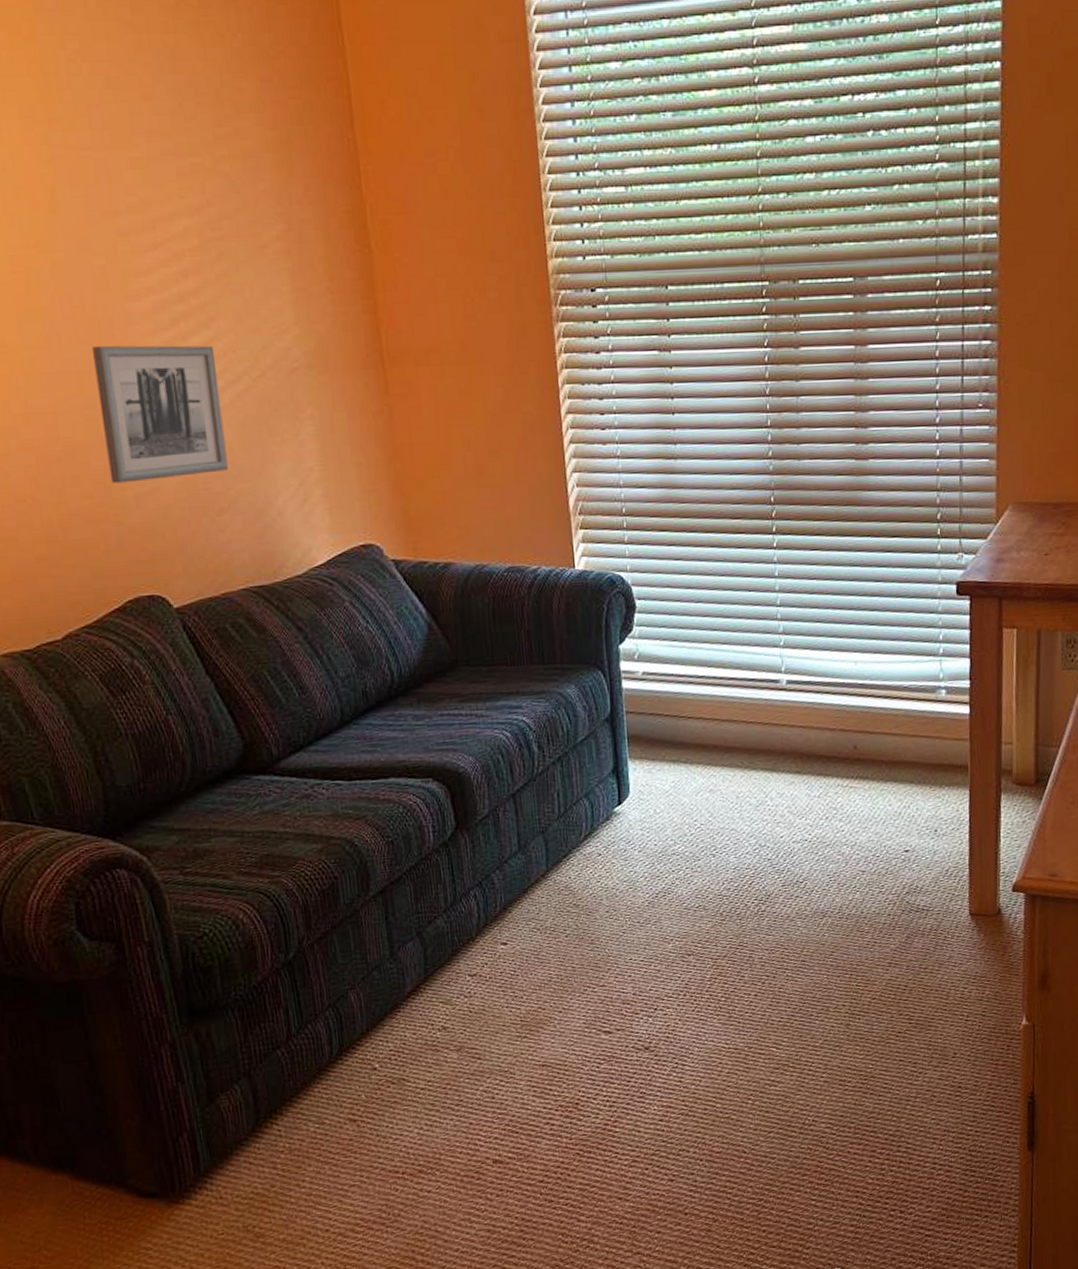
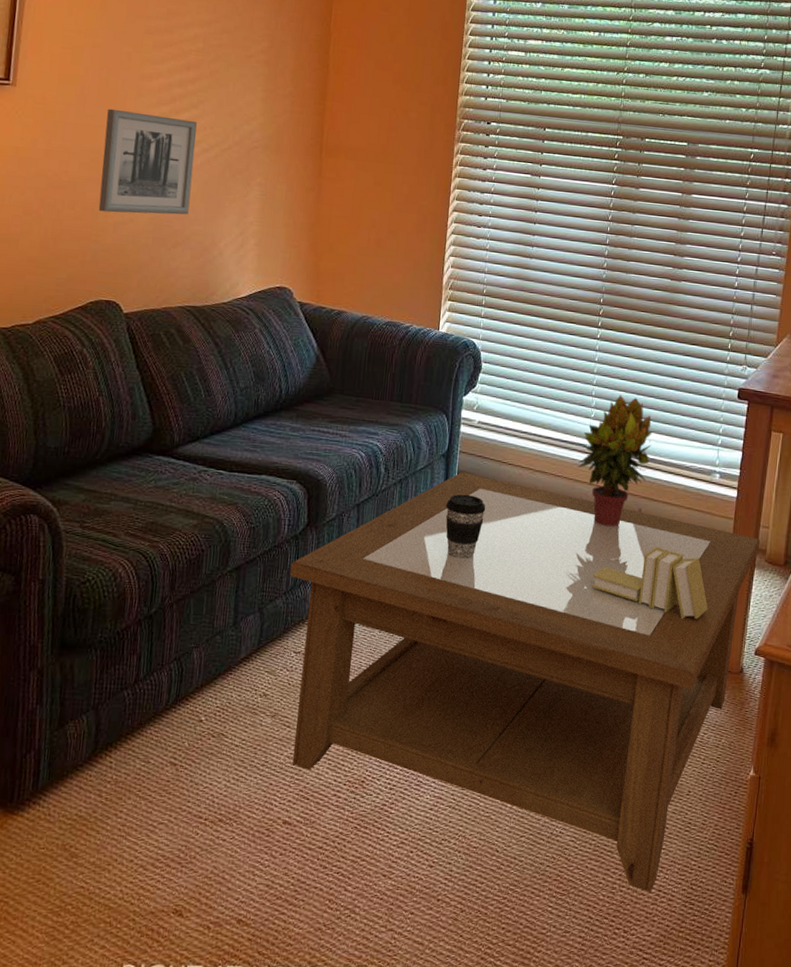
coffee table: none [445,736,1004,1167] -> present [289,472,760,892]
coffee cup: none [620,761,669,839] -> present [445,494,486,559]
potted plant: none [772,613,859,774] -> present [577,395,653,527]
books: none [809,786,952,865] -> present [591,546,708,620]

